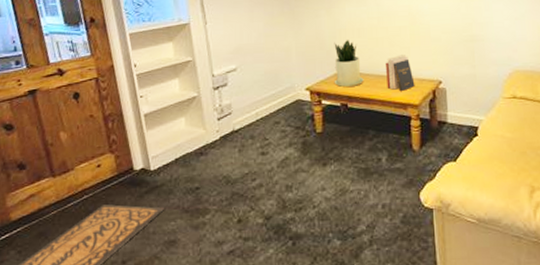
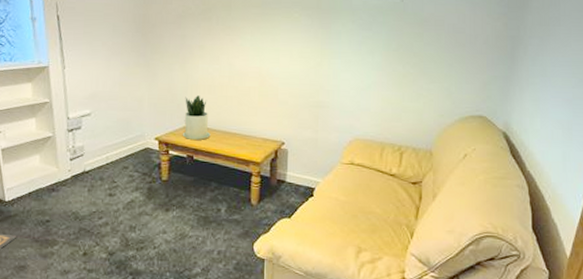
books: present [386,55,415,91] -> none [232,114,259,148]

